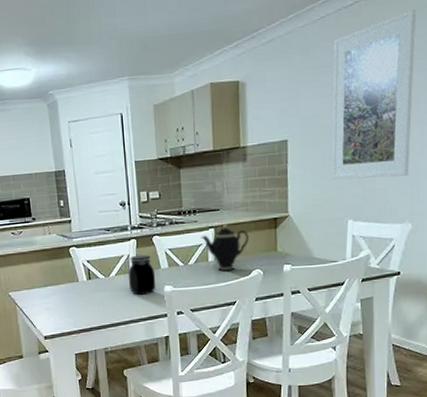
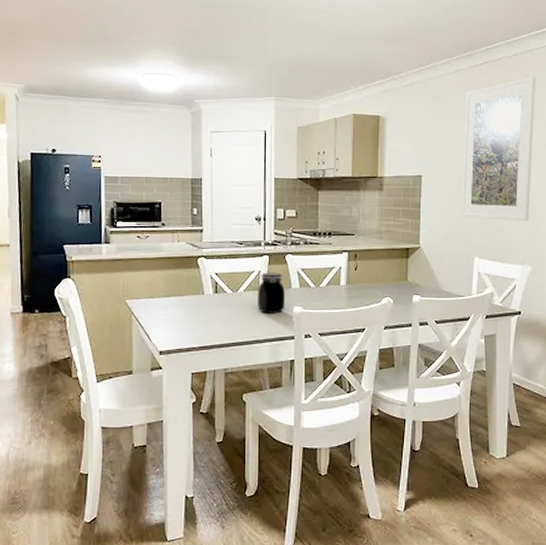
teapot: present [201,224,250,272] -> none [334,249,382,297]

